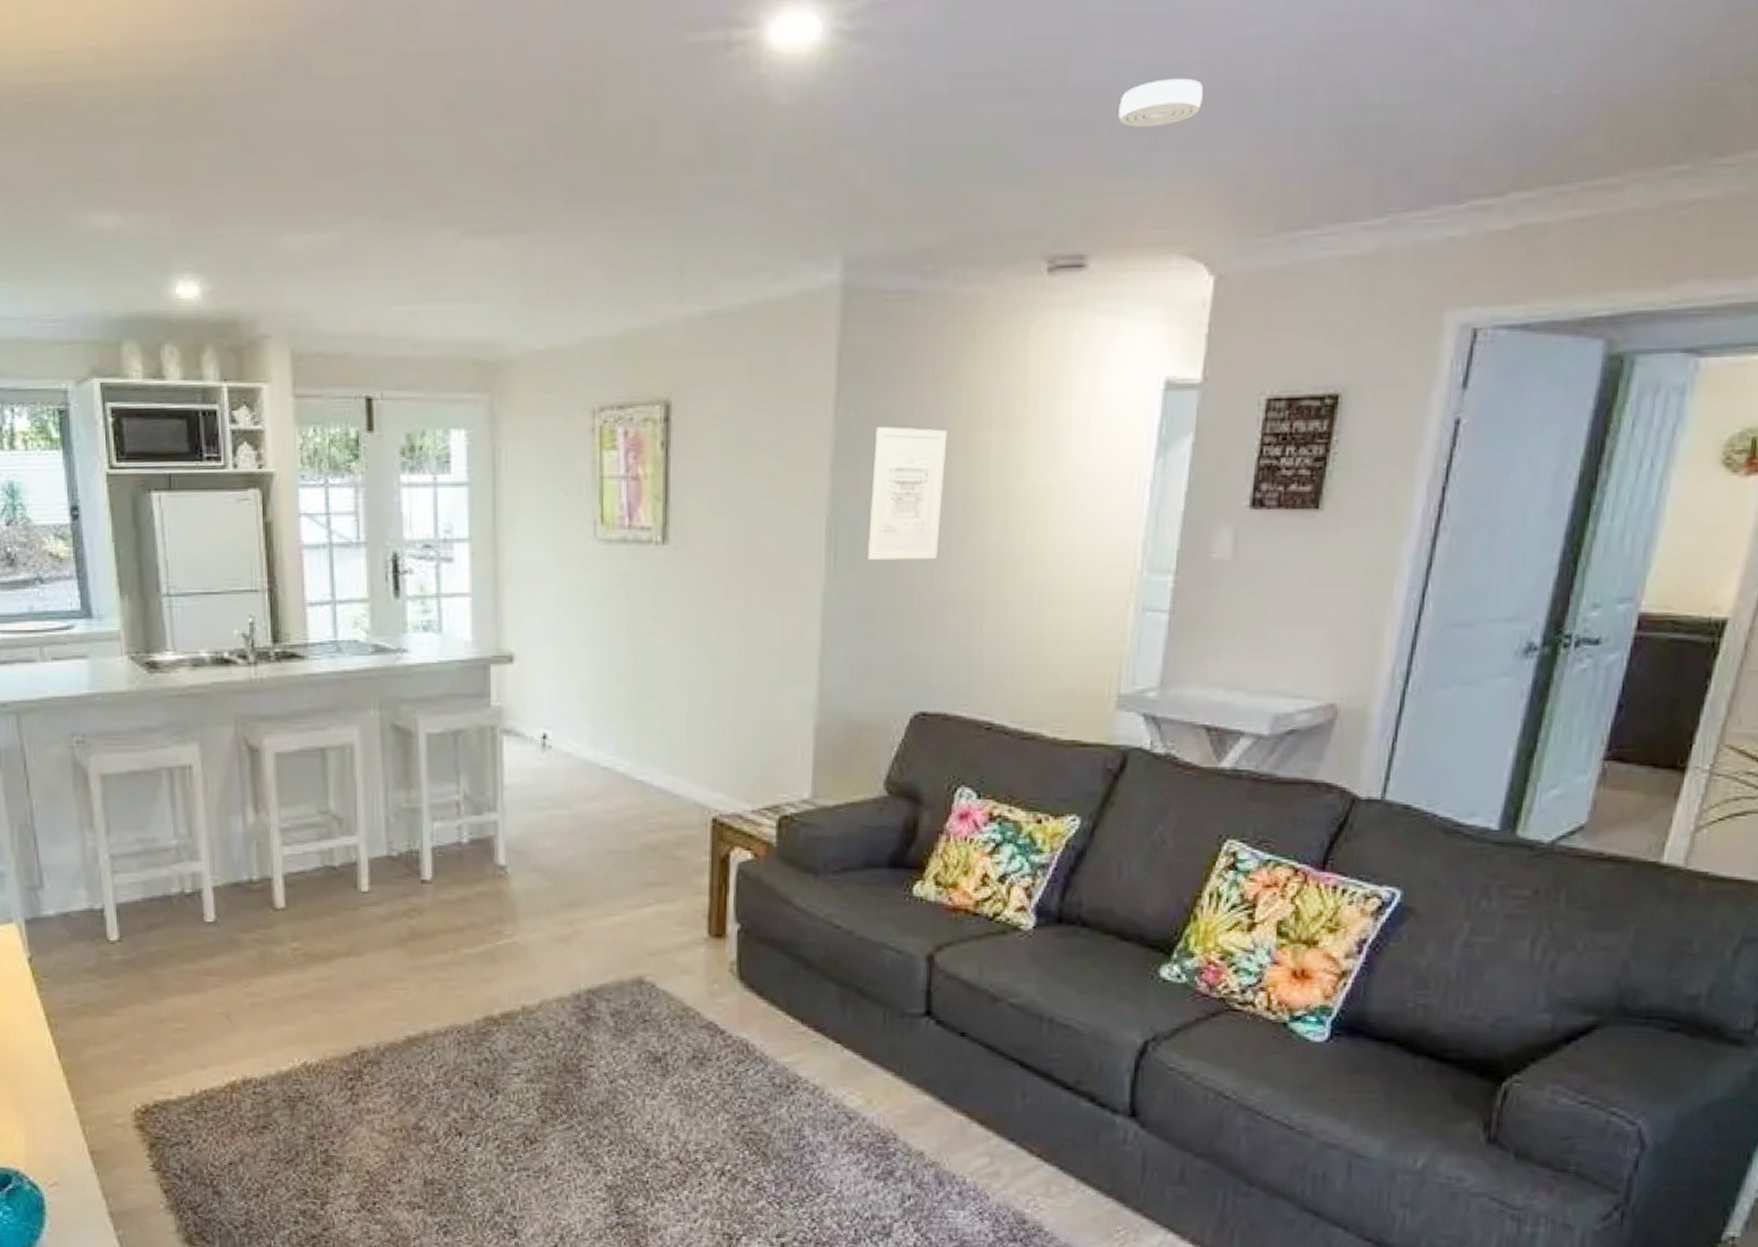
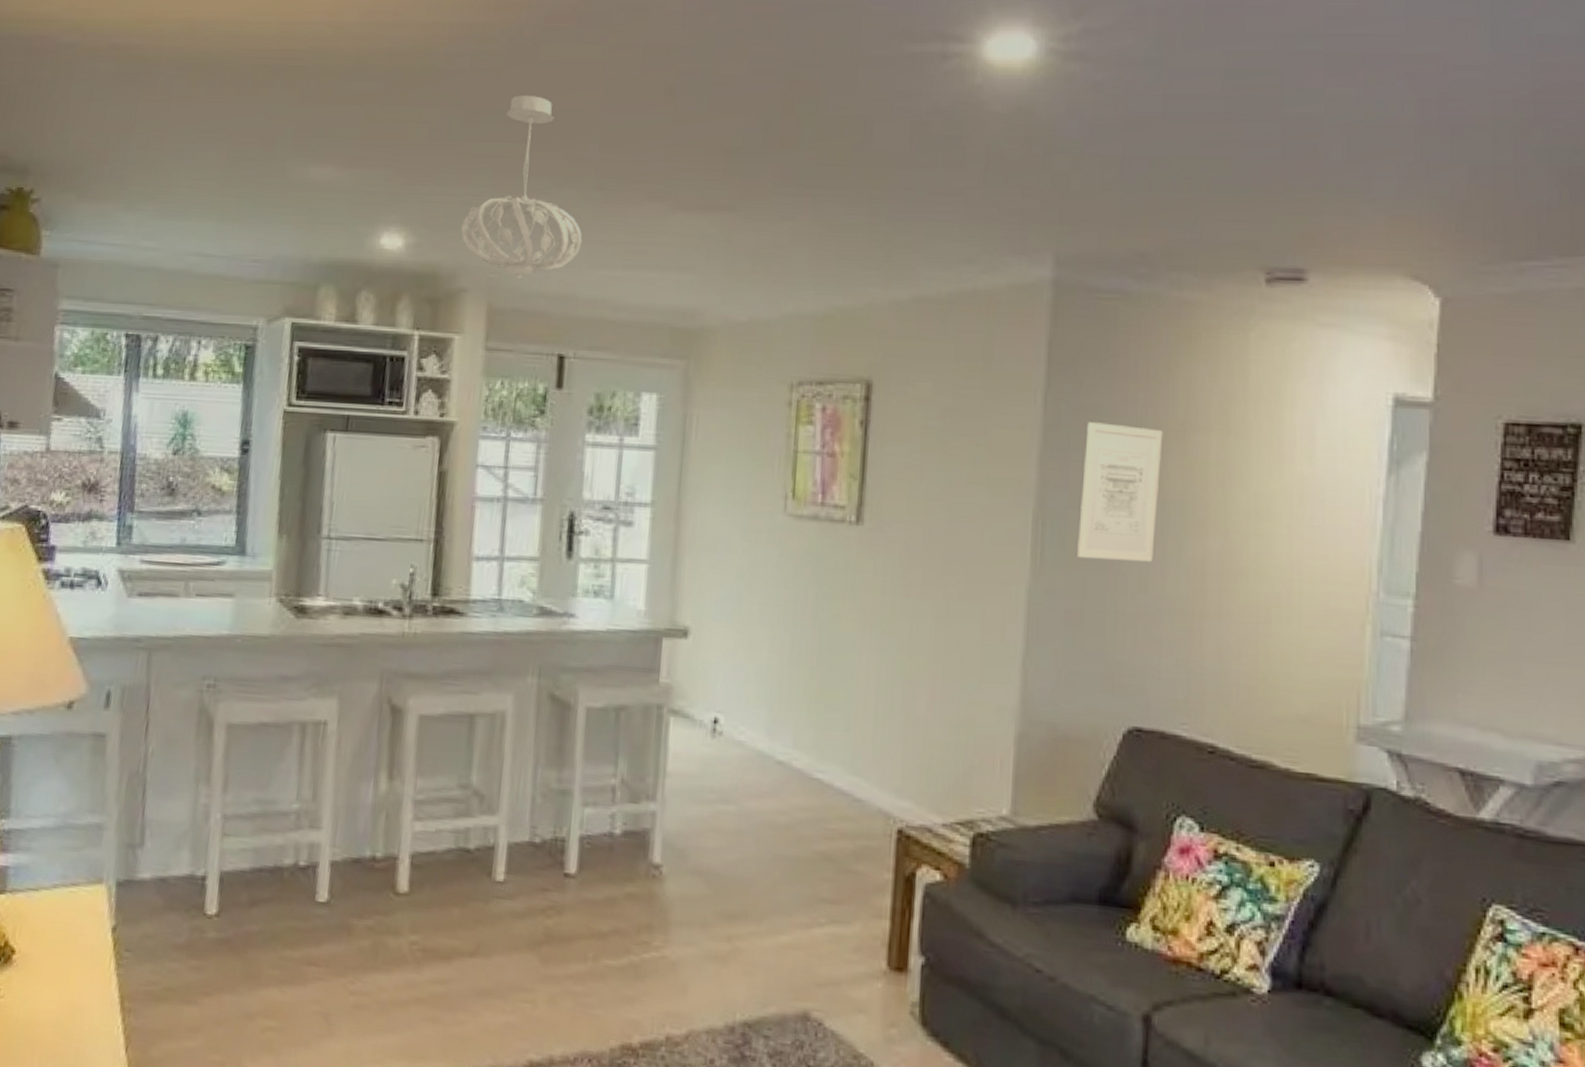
pendant light: none [254,119,377,321] -> present [460,95,582,280]
smoke detector: present [1118,78,1203,127] -> none [1334,112,1418,155]

